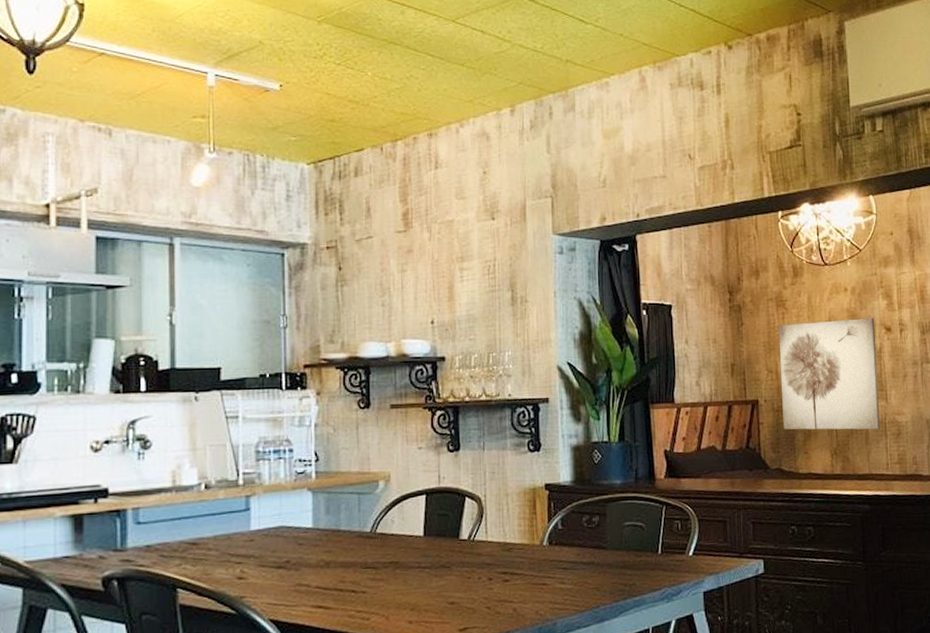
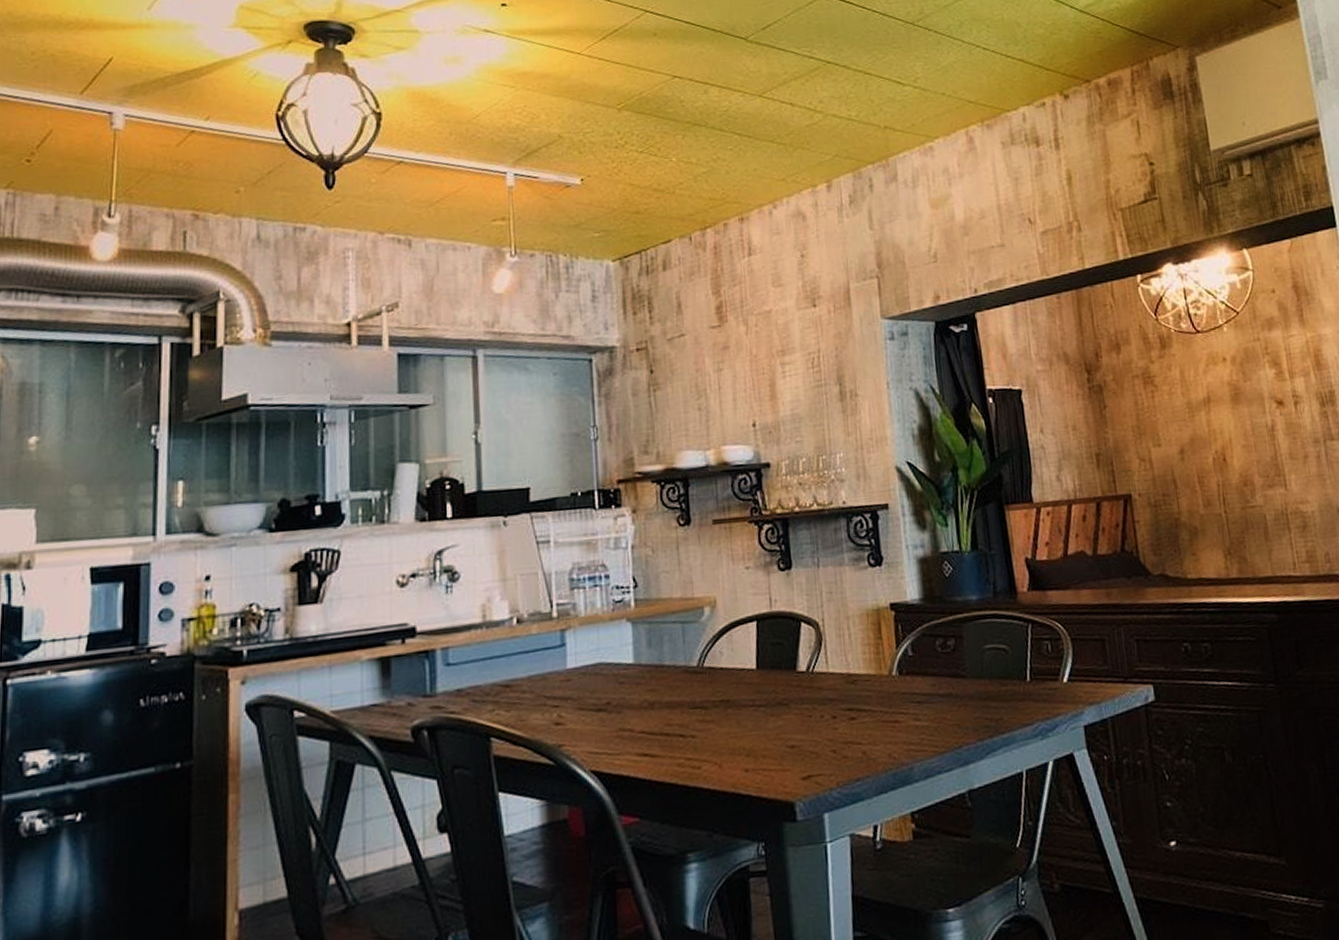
wall art: present [778,318,881,430] -> none [1148,390,1282,528]

